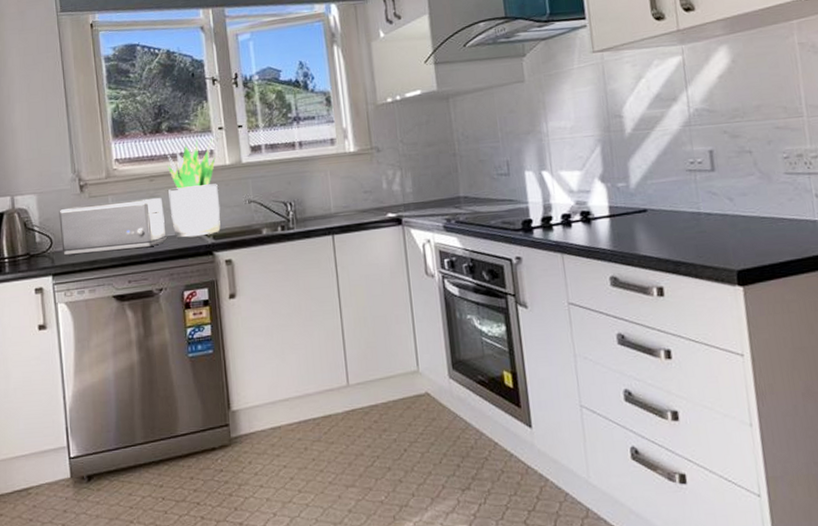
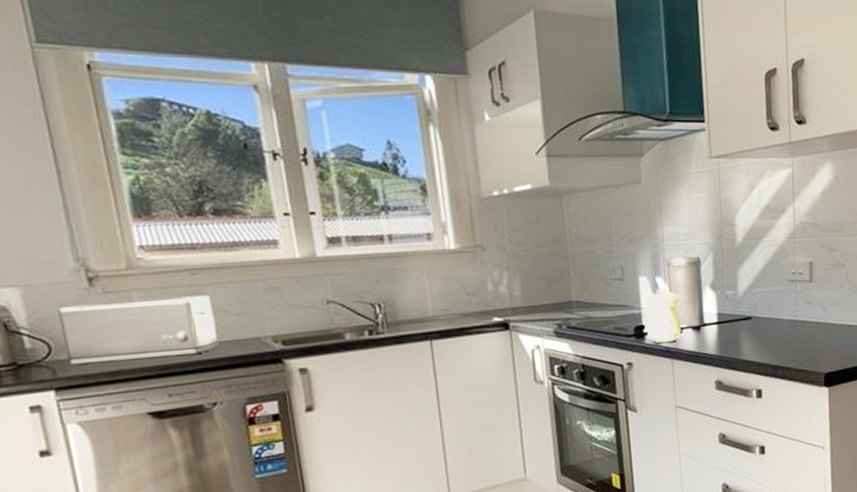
planter: present [167,139,221,238] -> none [214,226,292,344]
mug: none [530,182,572,238] -> present [643,288,682,344]
canister: none [551,149,596,223] -> present [665,256,705,329]

